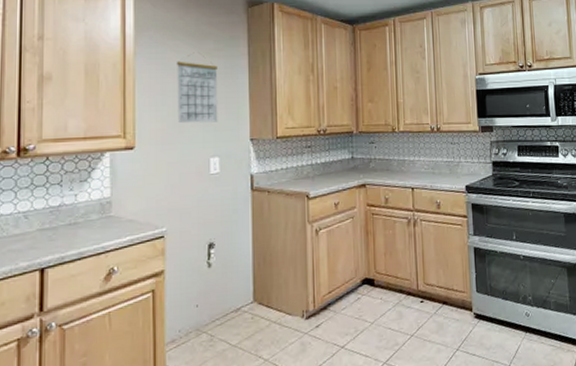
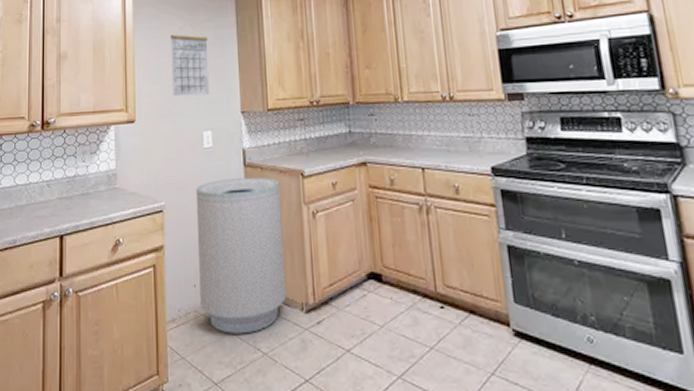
trash can: none [200,200,288,347] -> present [195,177,286,334]

